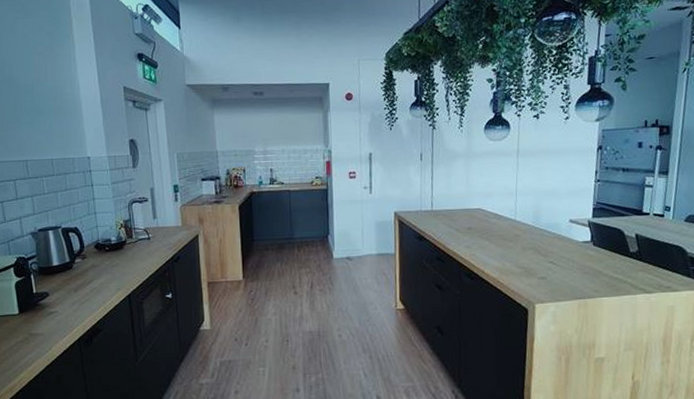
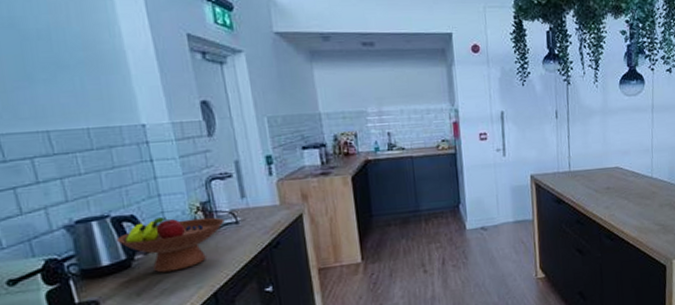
fruit bowl: none [64,231,140,275] -> present [117,217,225,273]

